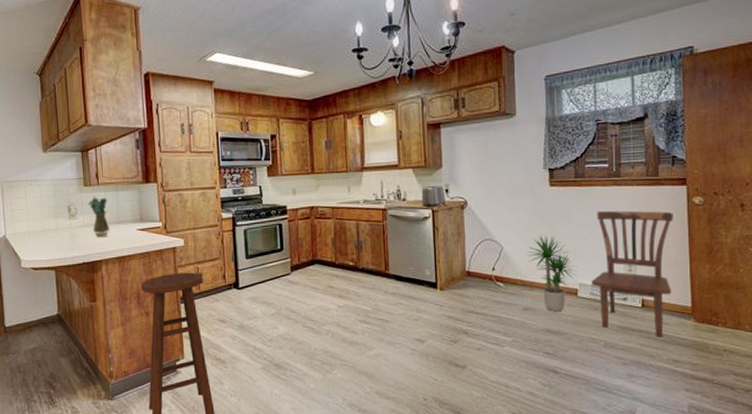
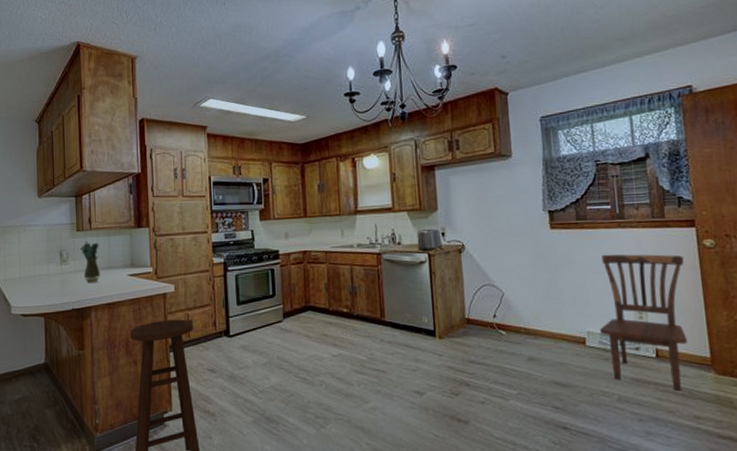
potted plant: present [526,235,578,312] -> none [529,280,586,363]

